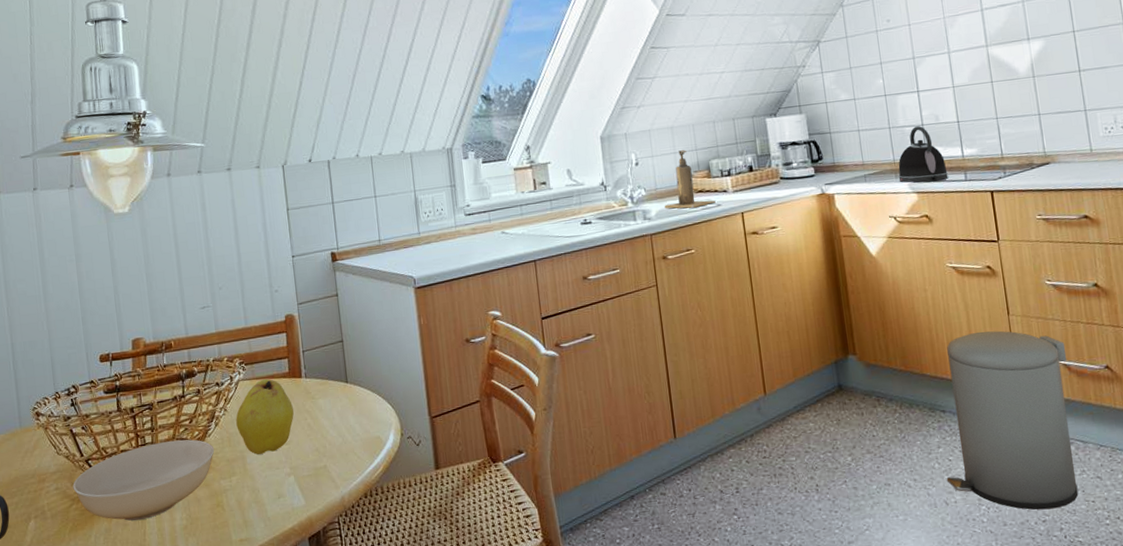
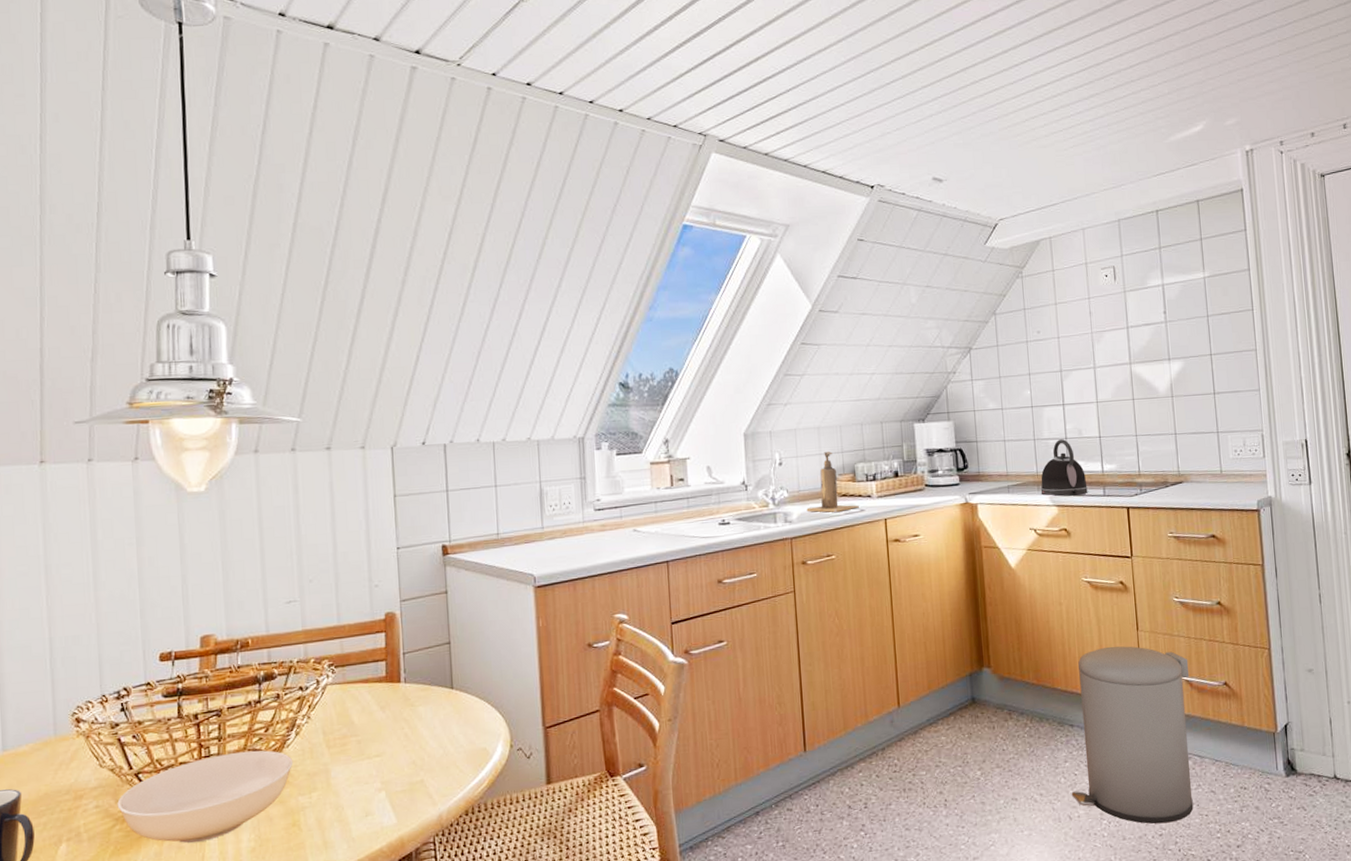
fruit: present [236,378,294,455] -> none [321,683,389,768]

